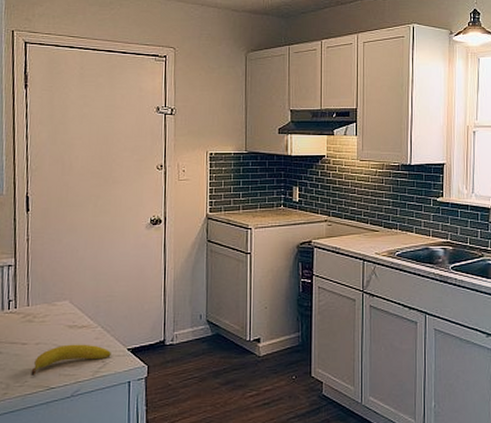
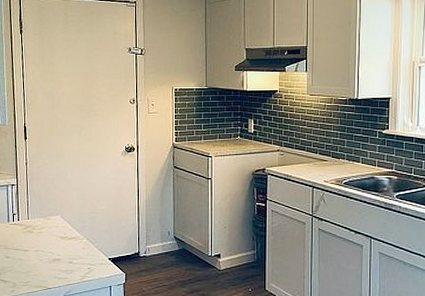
fruit: present [31,344,111,375] -> none [32,252,95,277]

